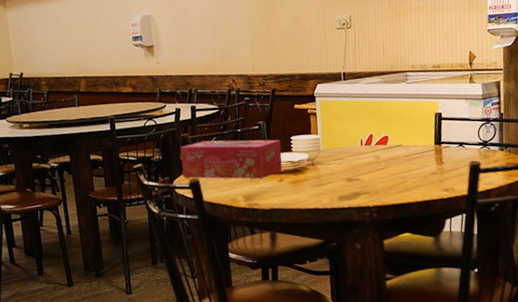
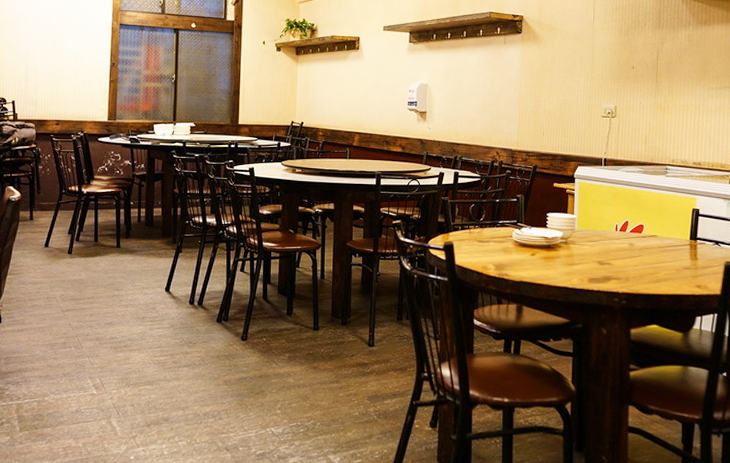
tissue box: present [180,139,282,179] -> none [438,206,537,250]

